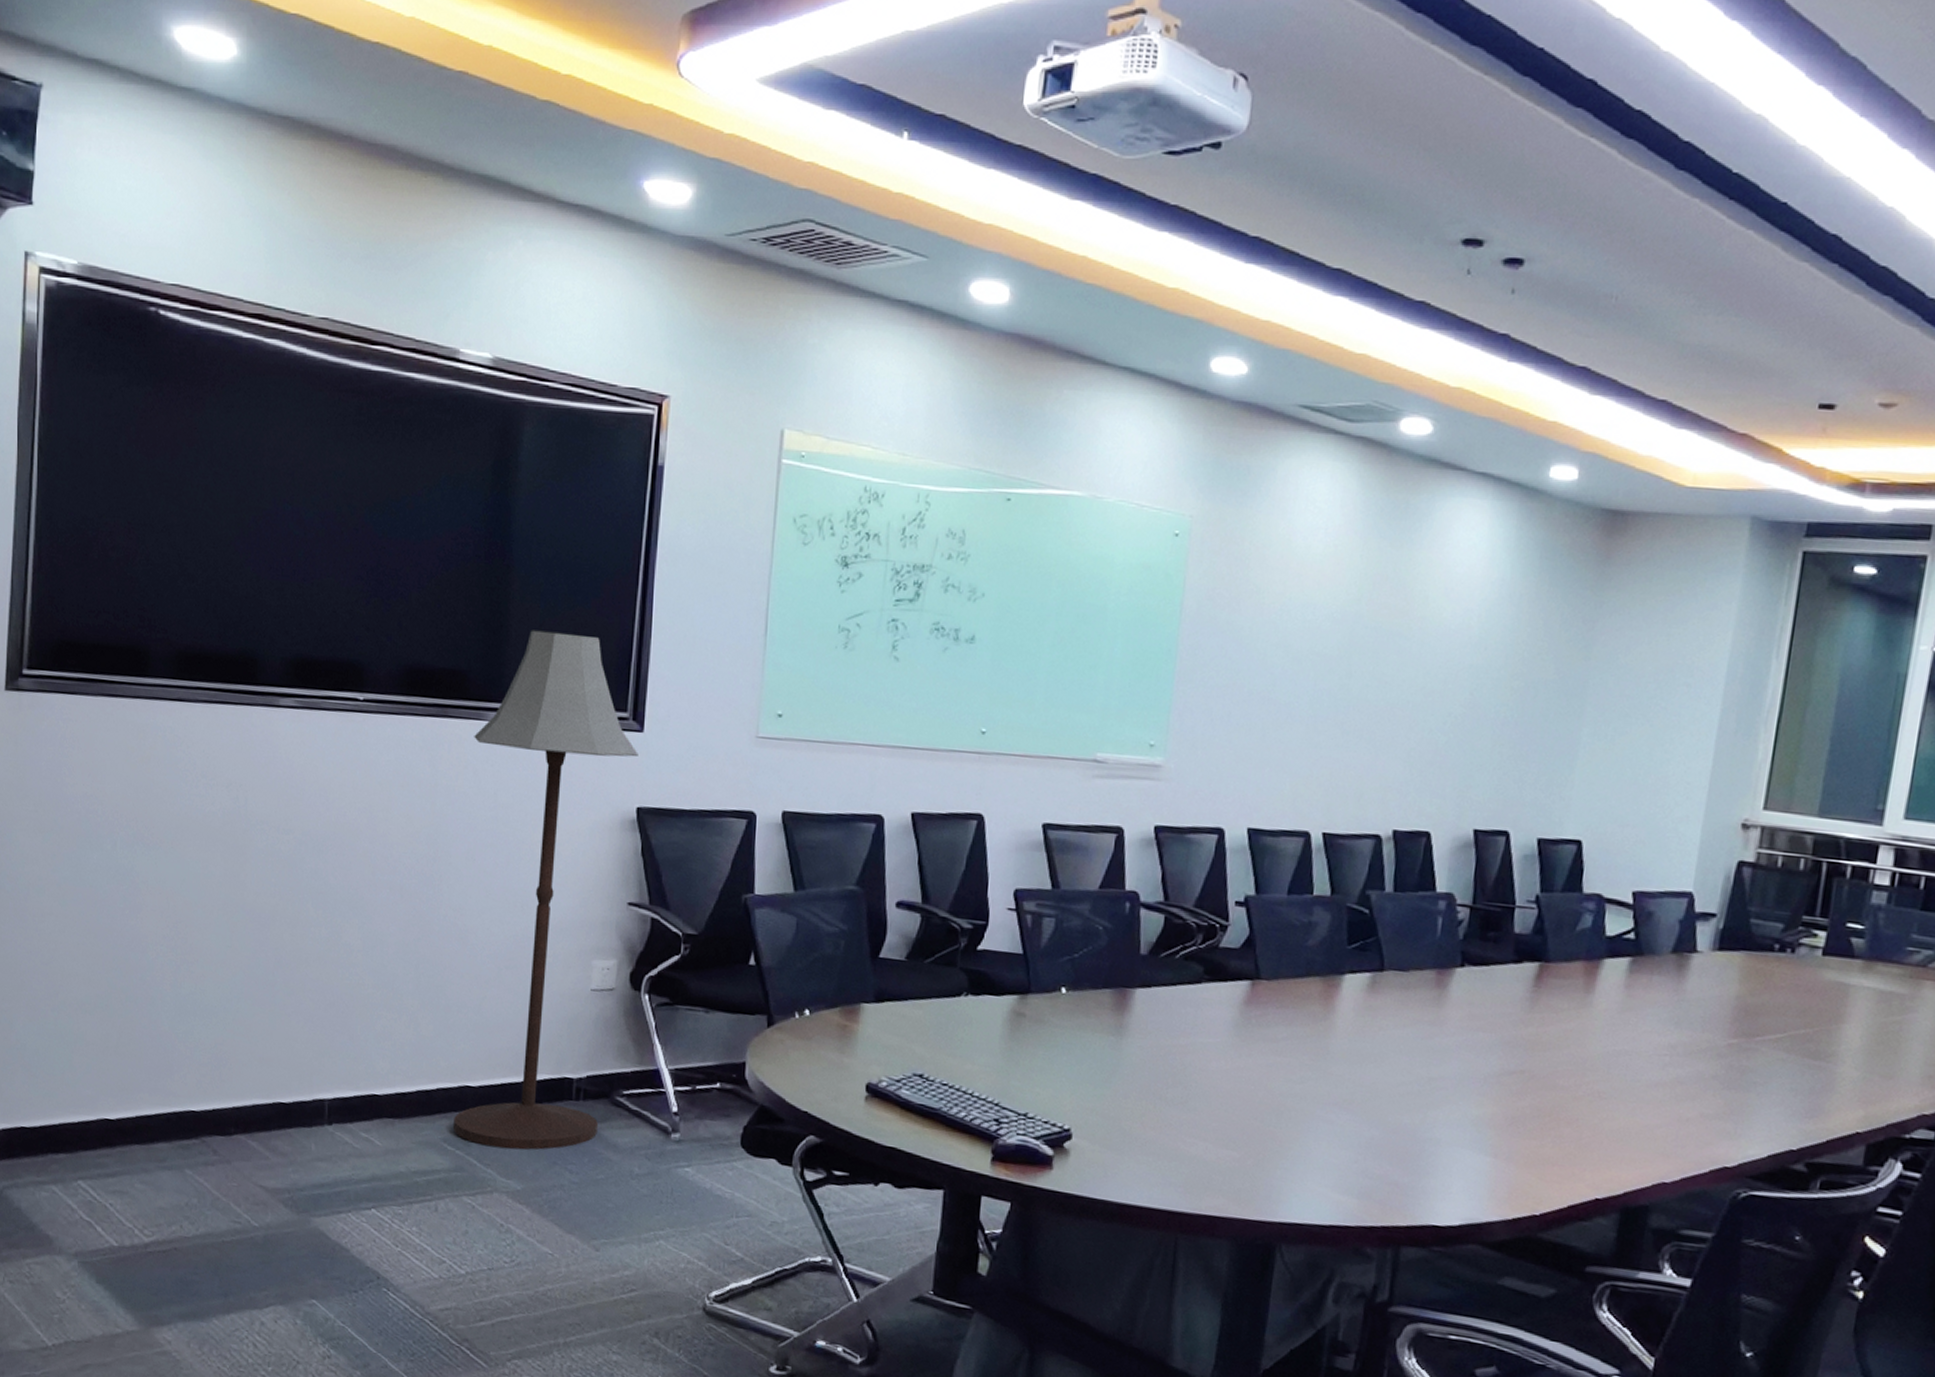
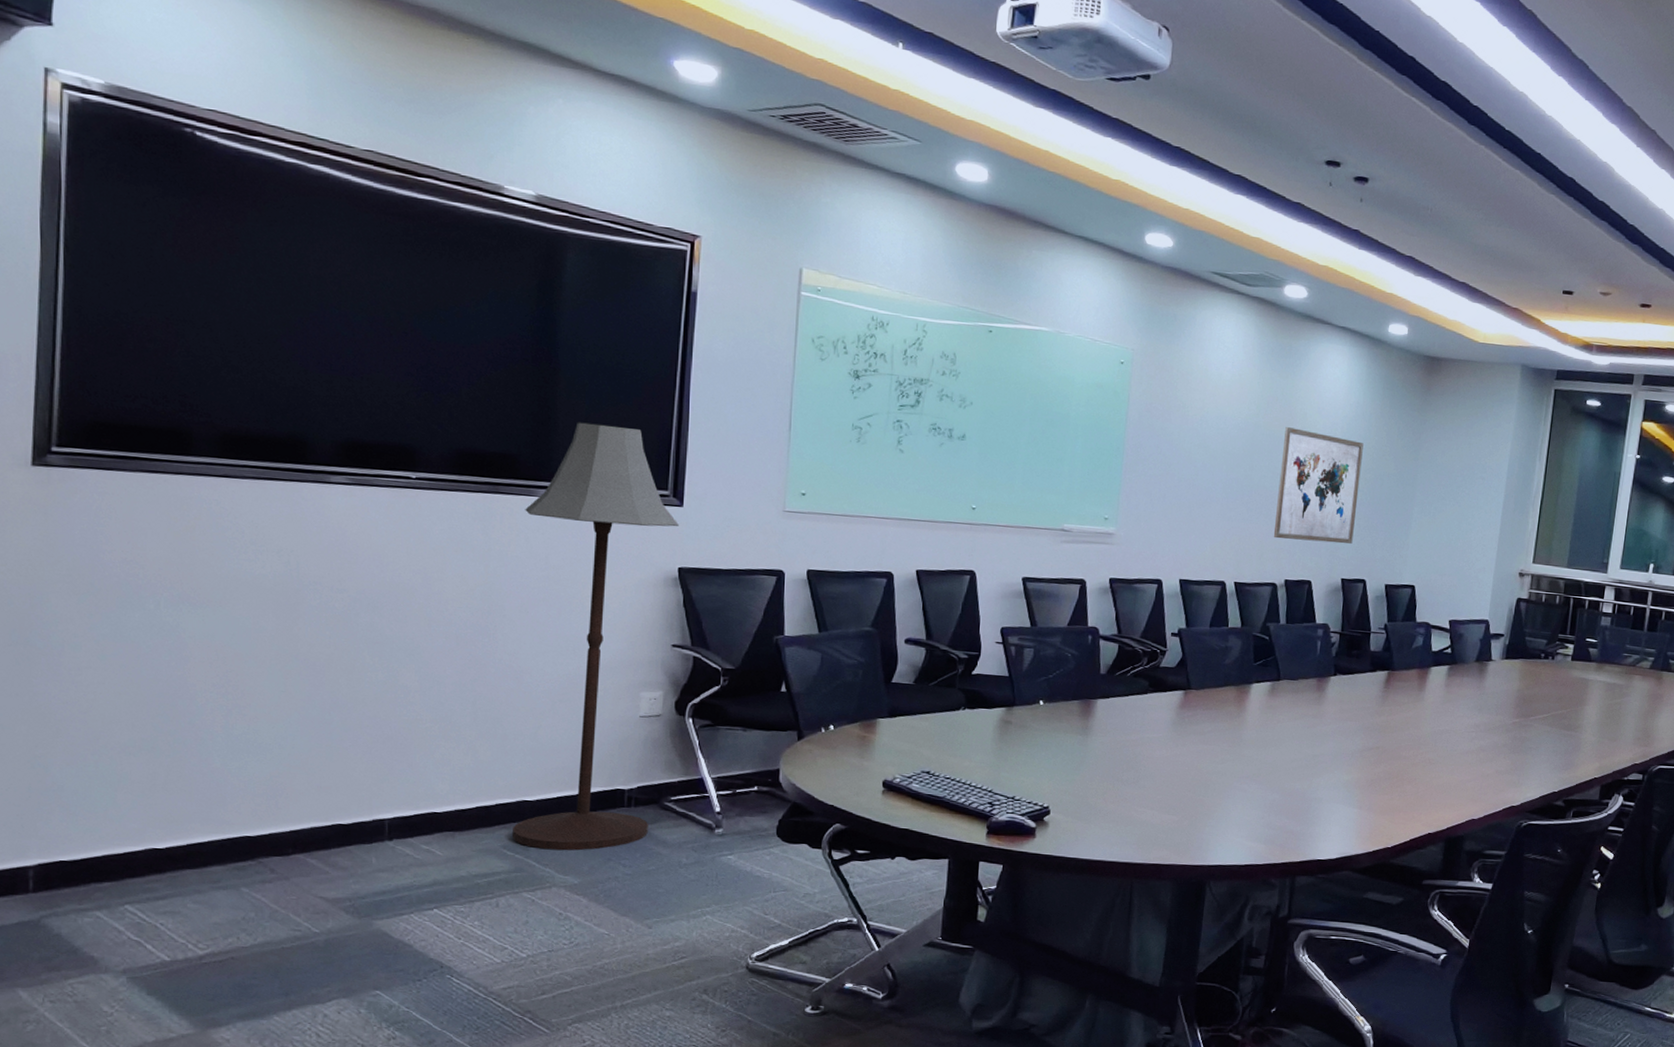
wall art: none [1377,617,1510,781] -> present [1273,427,1364,544]

